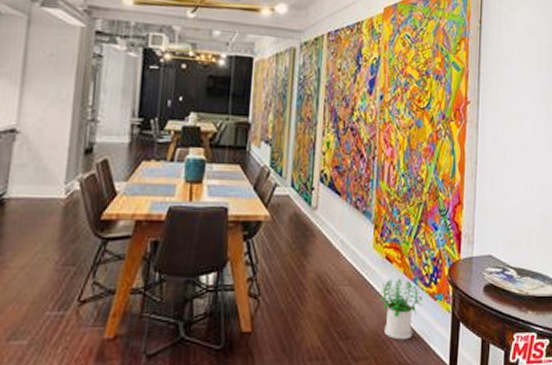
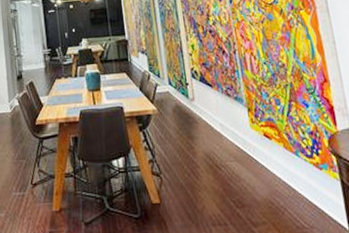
potted plant: present [379,278,422,340] -> none [264,152,309,207]

